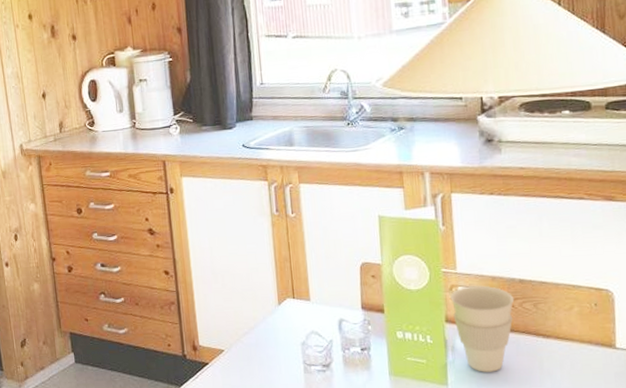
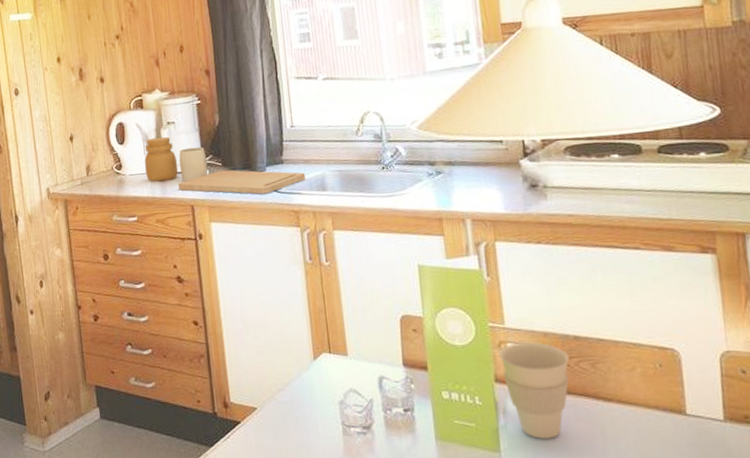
jar: none [117,93,150,138] -> present [144,136,179,182]
cutting board: none [150,126,274,150] -> present [178,170,305,195]
mug: none [151,103,180,138] -> present [179,147,208,182]

